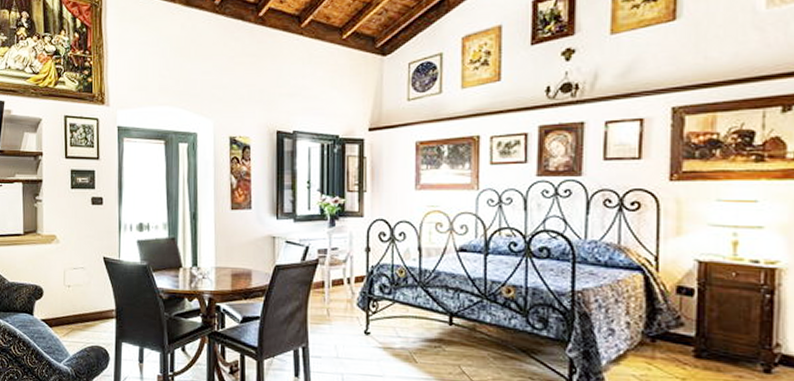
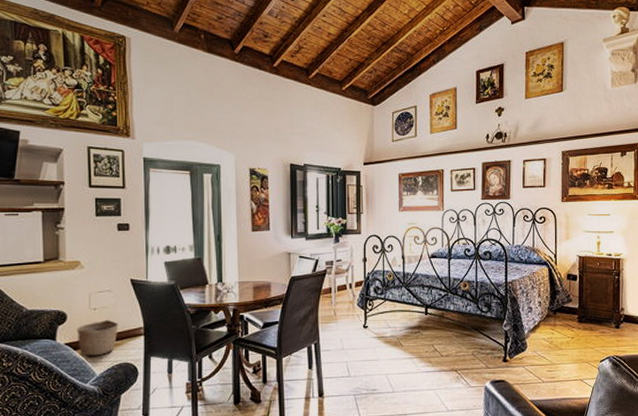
basket: none [52,298,91,336] -> present [76,319,119,356]

